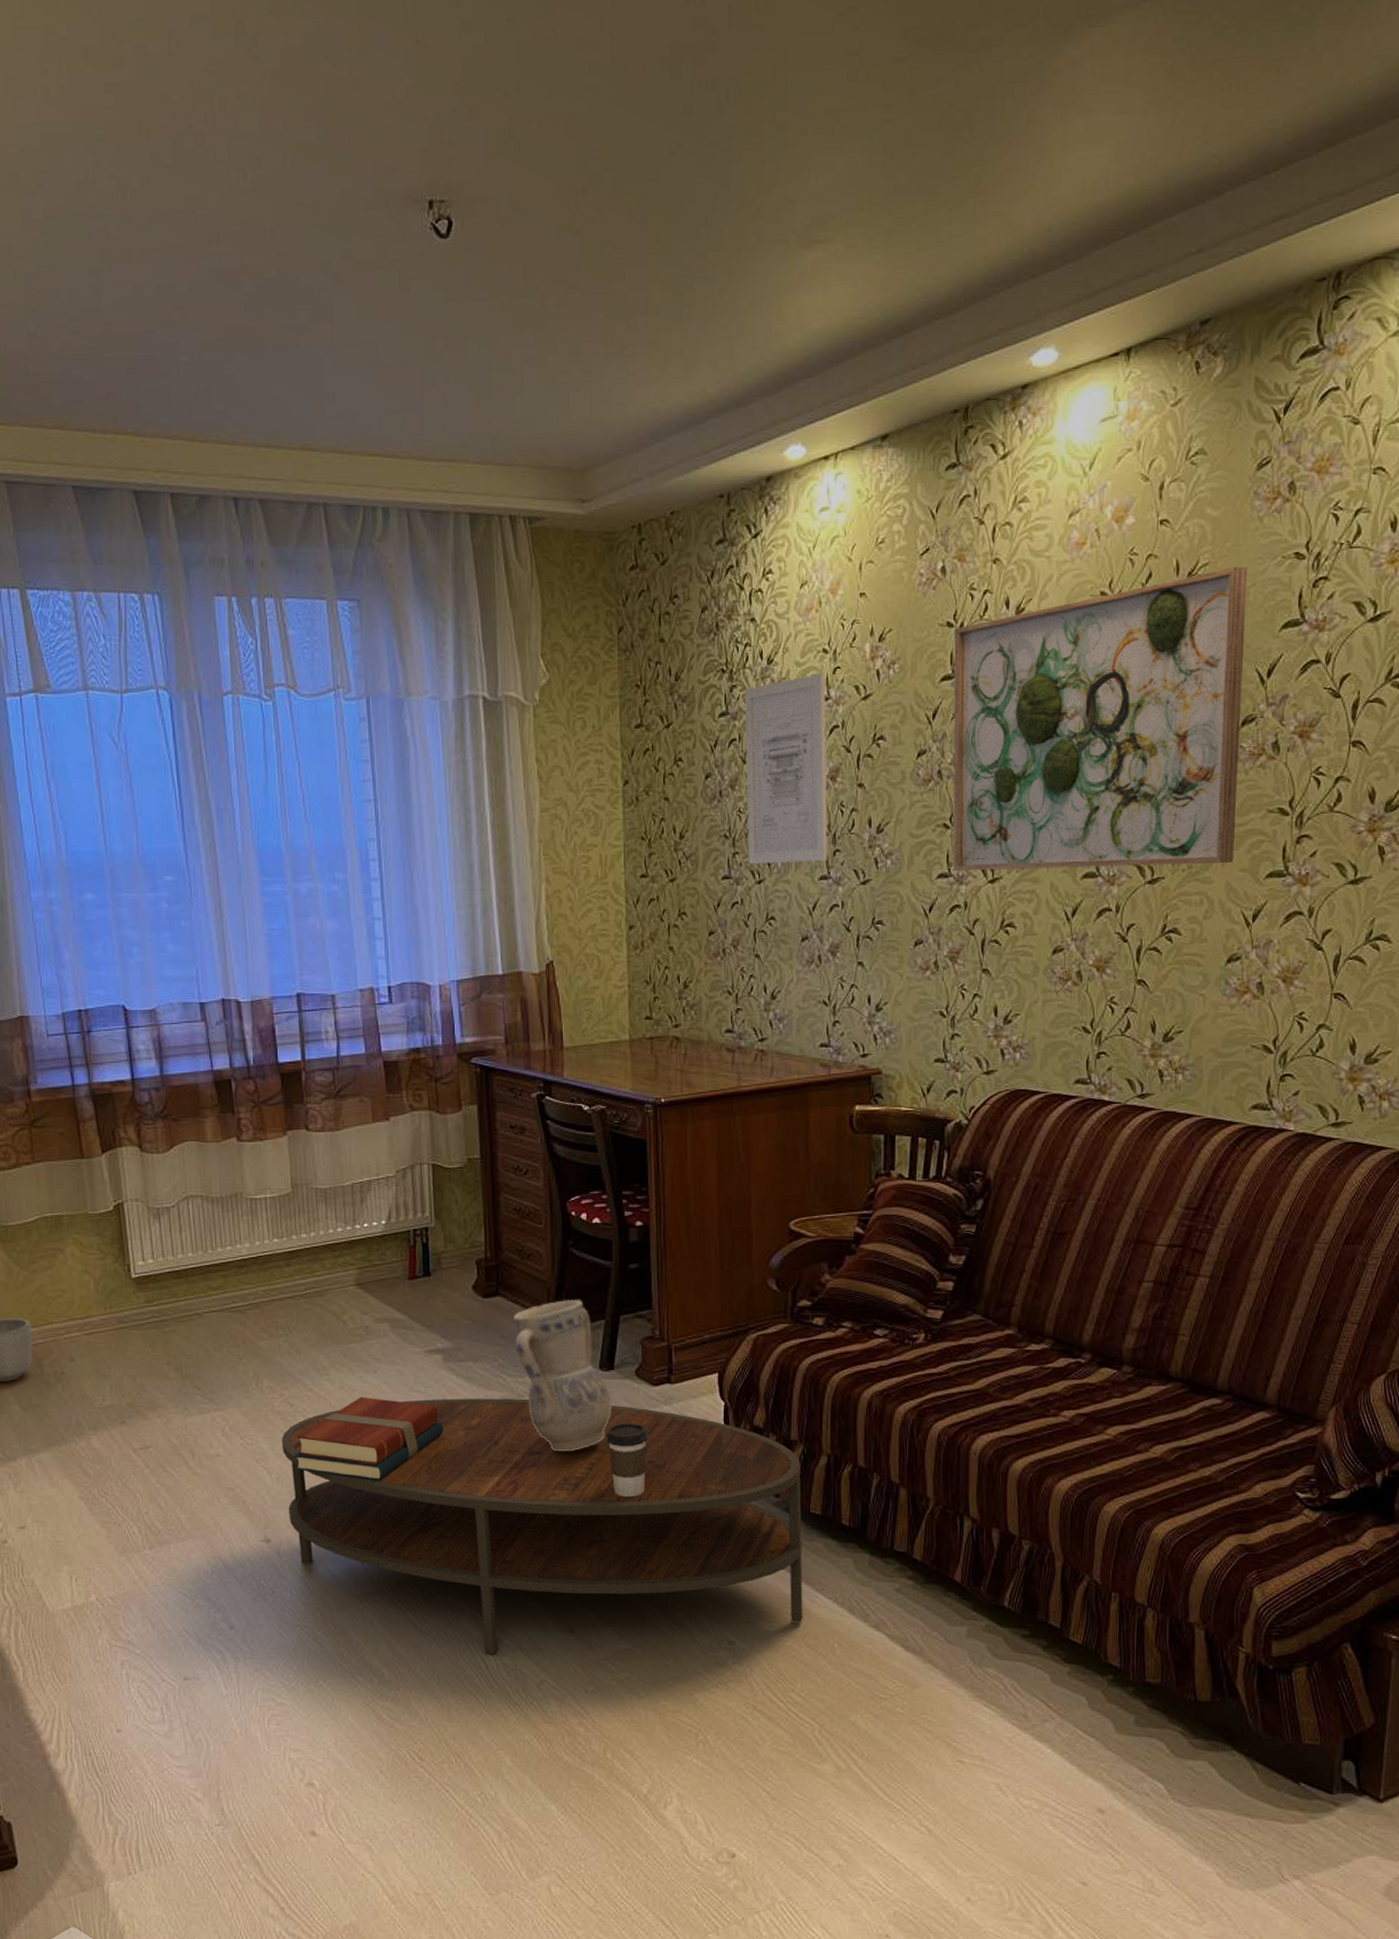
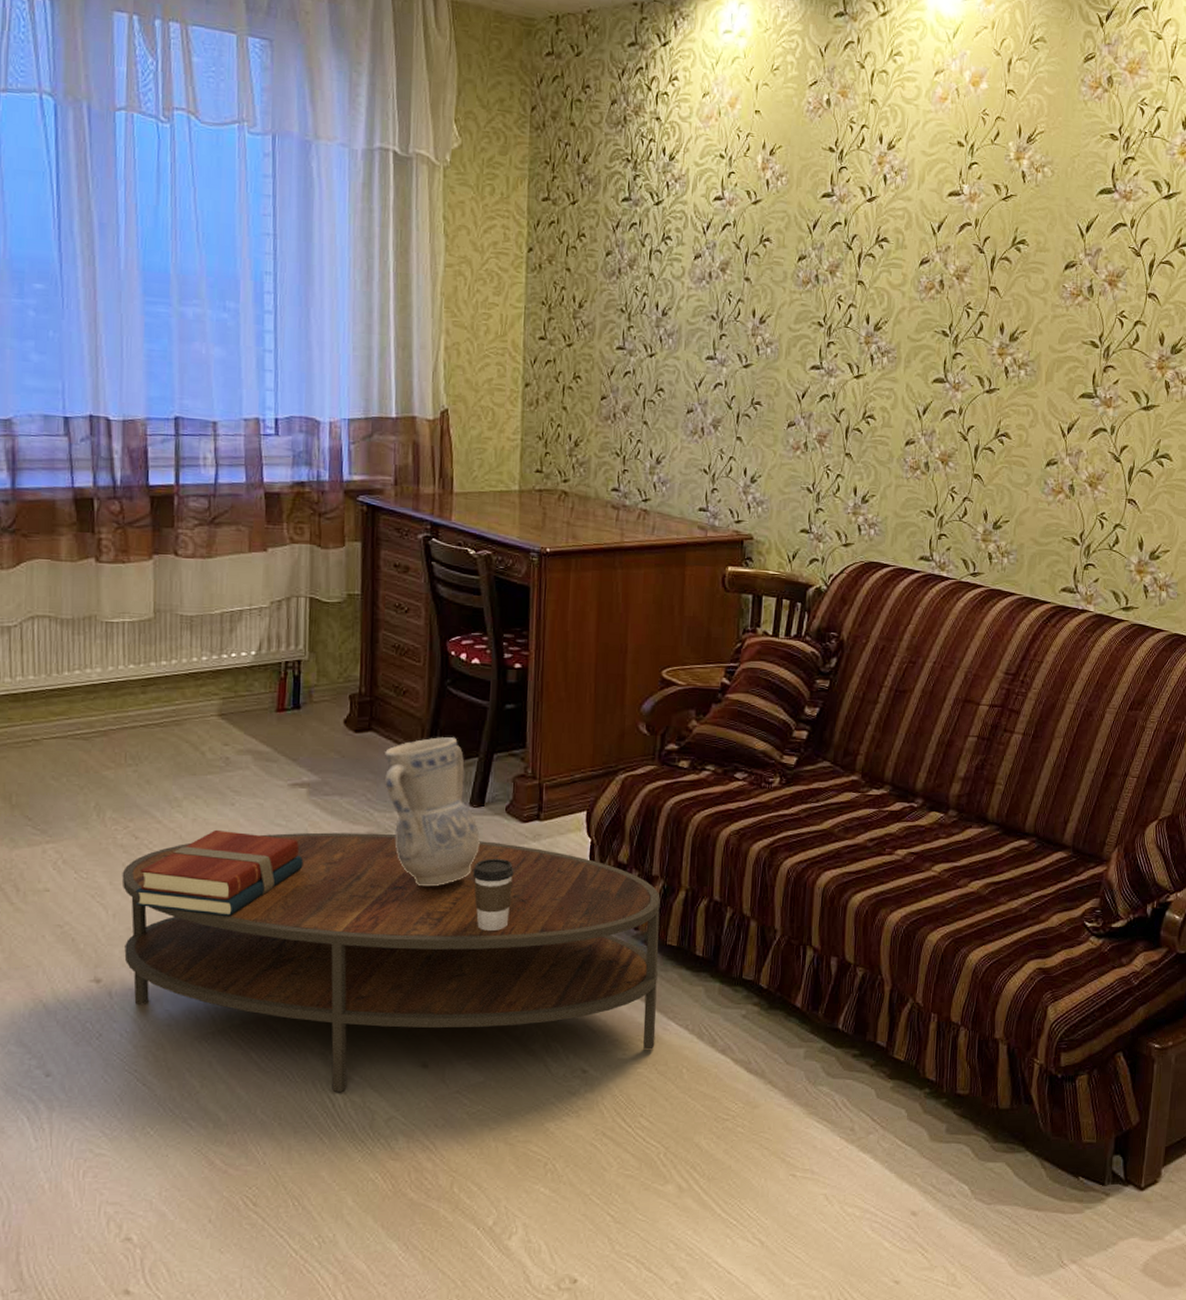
wall art: present [744,673,828,864] -> none [642,175,721,343]
wall art: present [952,566,1247,870] -> none [824,137,1074,382]

